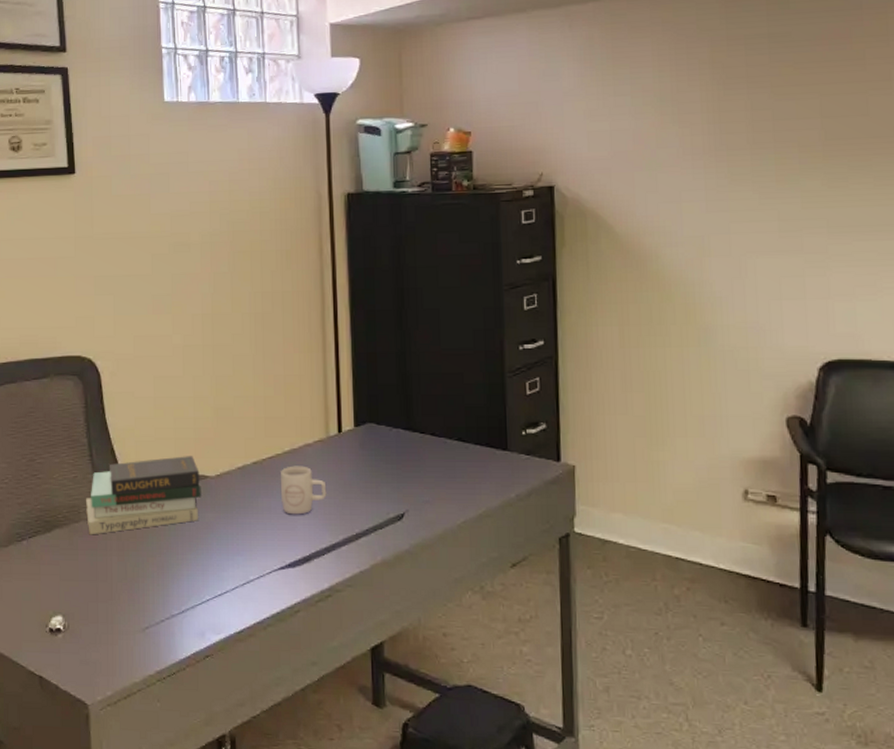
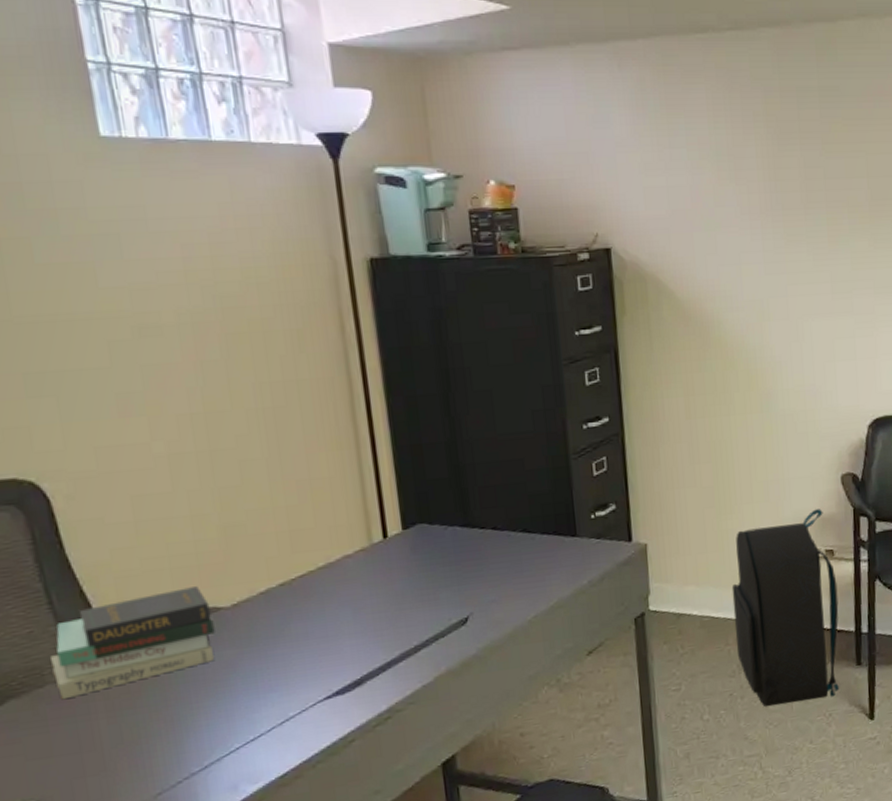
mug: present [280,466,327,515] -> none [316,580,376,637]
backpack: none [661,451,782,657] -> present [731,509,841,707]

